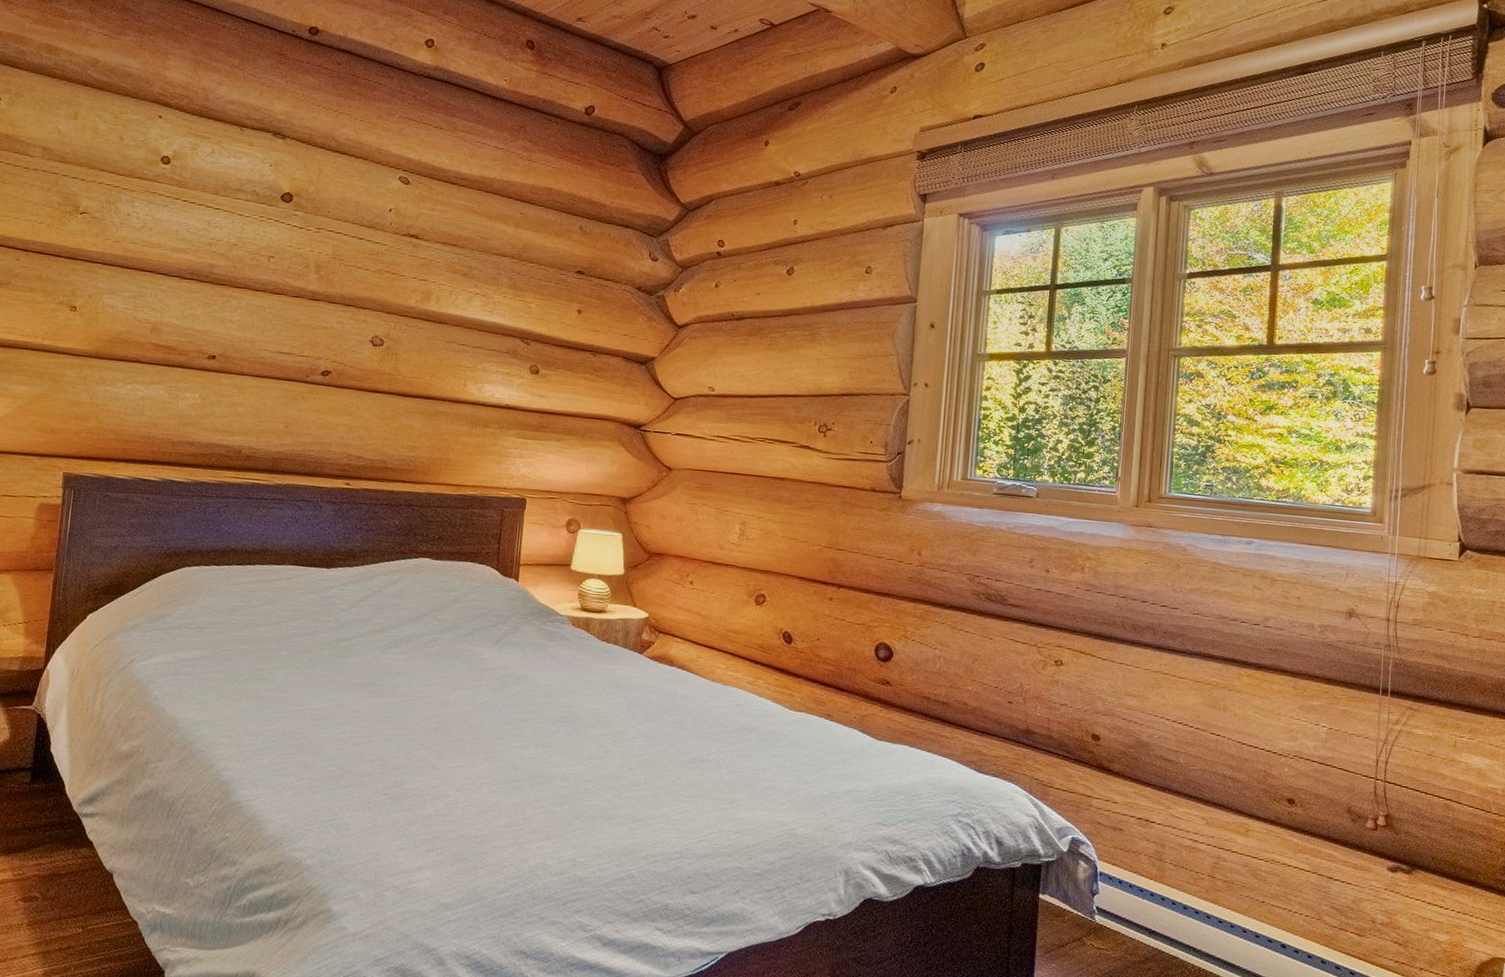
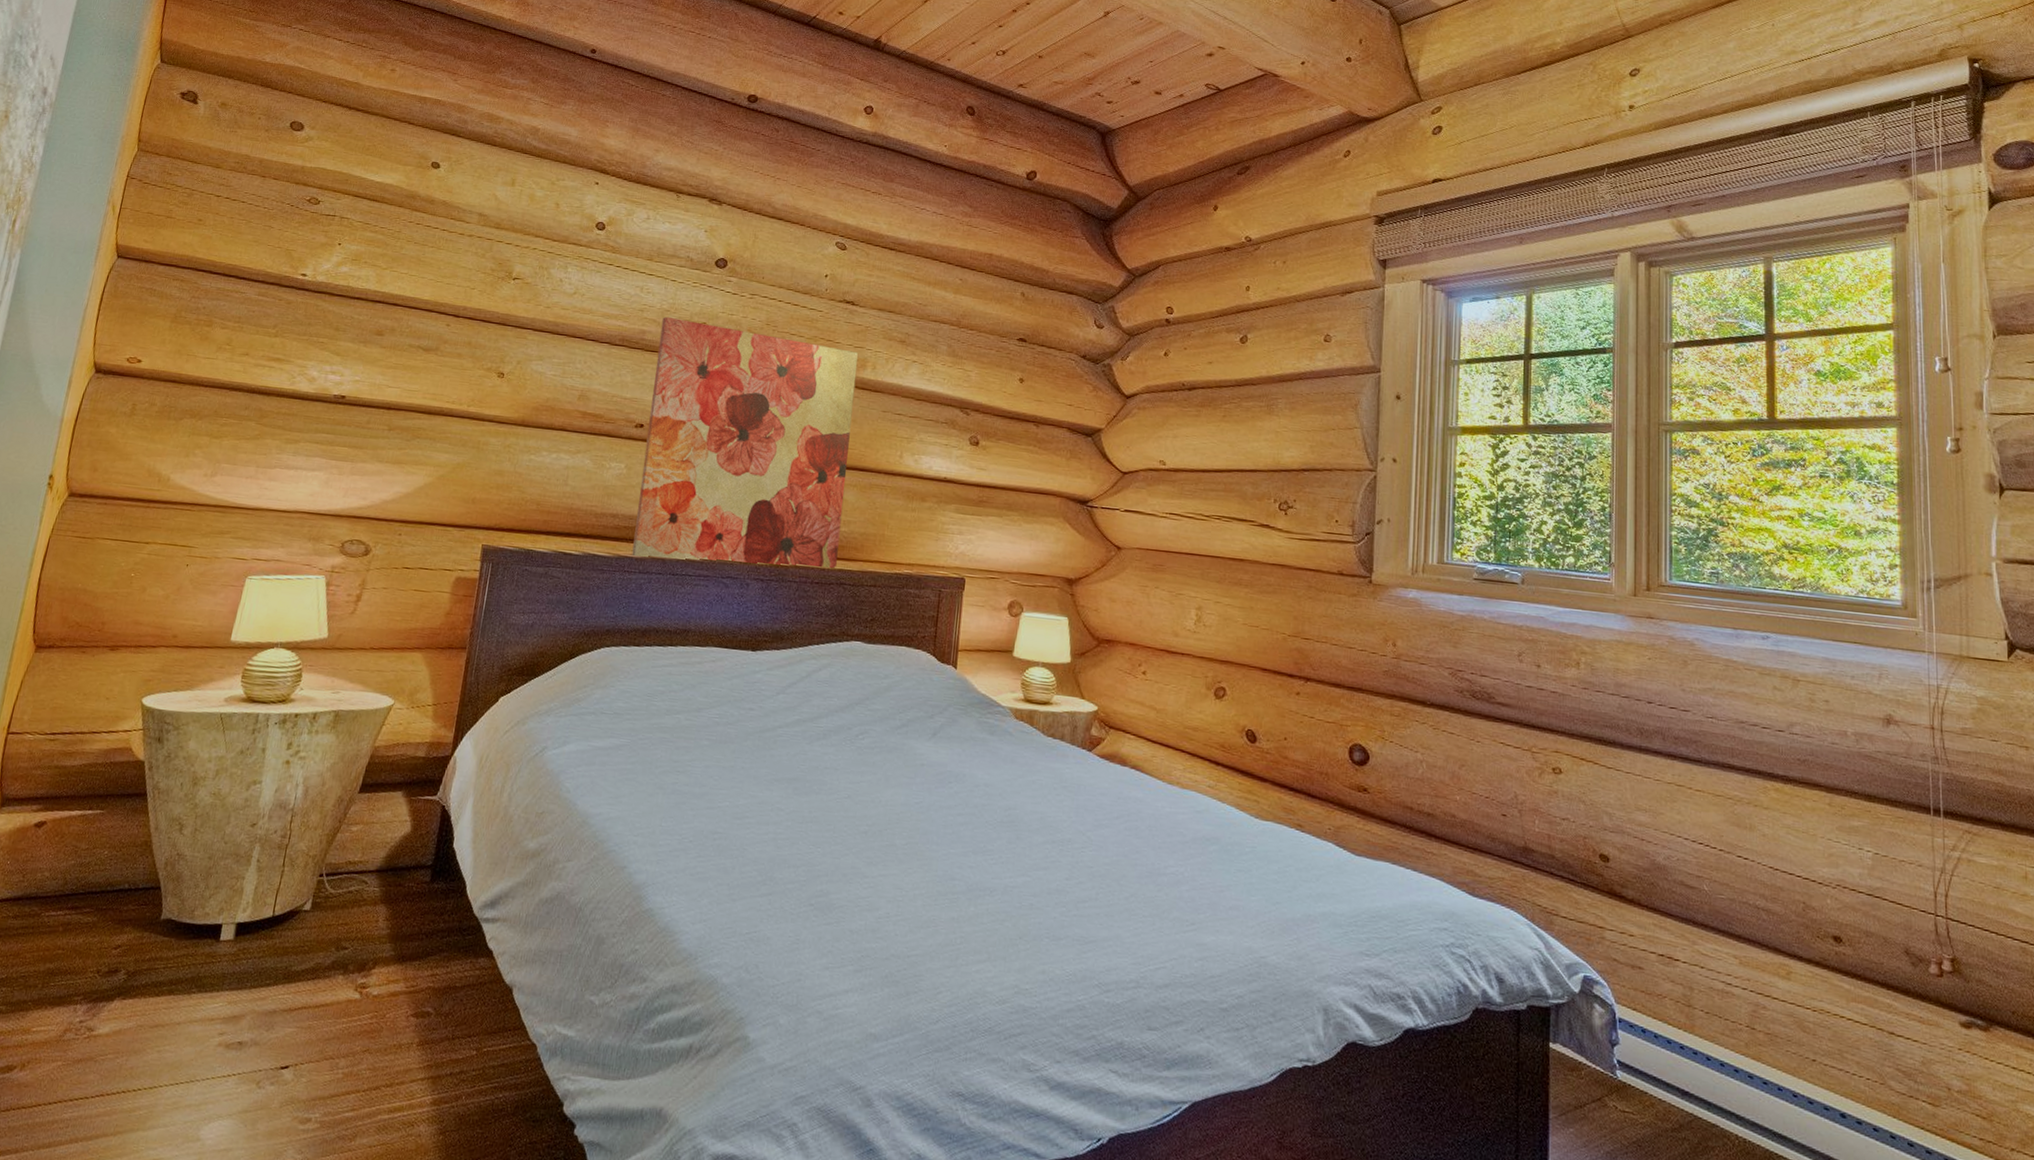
wall art: none [209,250,423,491] -> present [632,316,859,568]

